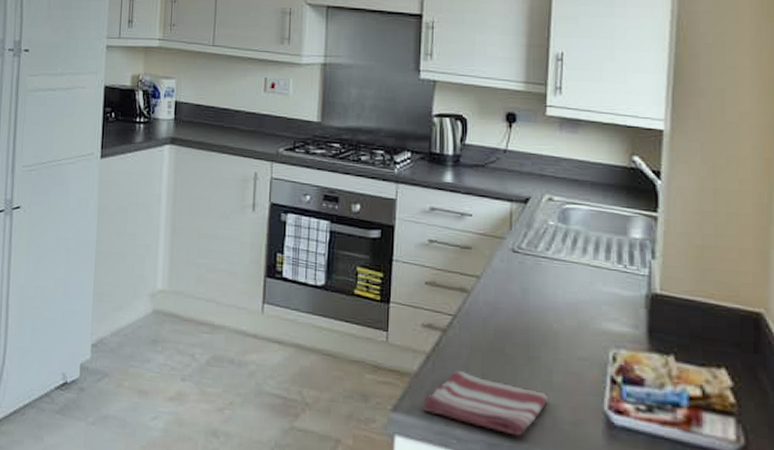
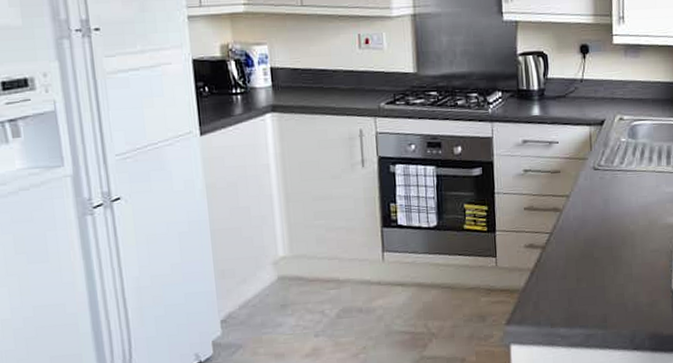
dish towel: present [422,371,550,437] -> none [531,279,631,324]

